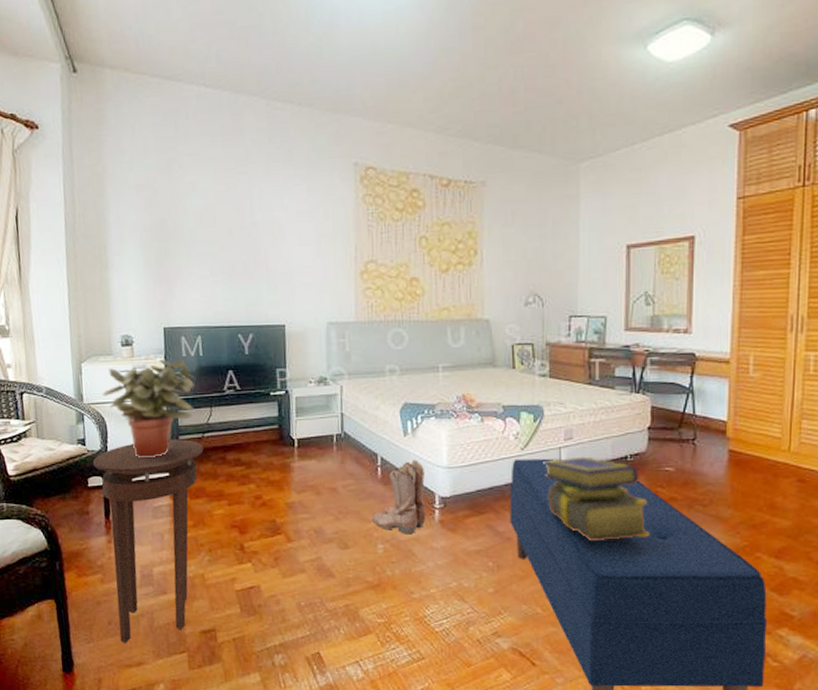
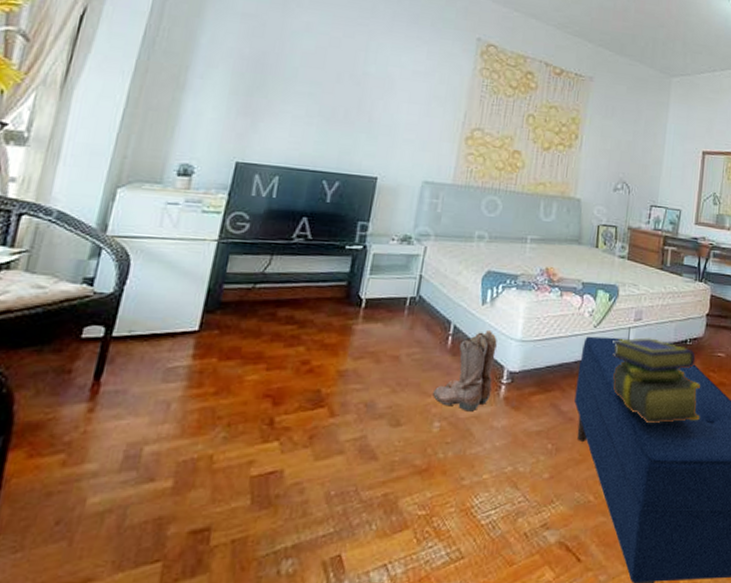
stool: present [92,439,204,643] -> none [66,287,252,550]
potted plant: present [102,359,195,459] -> none [134,196,261,308]

